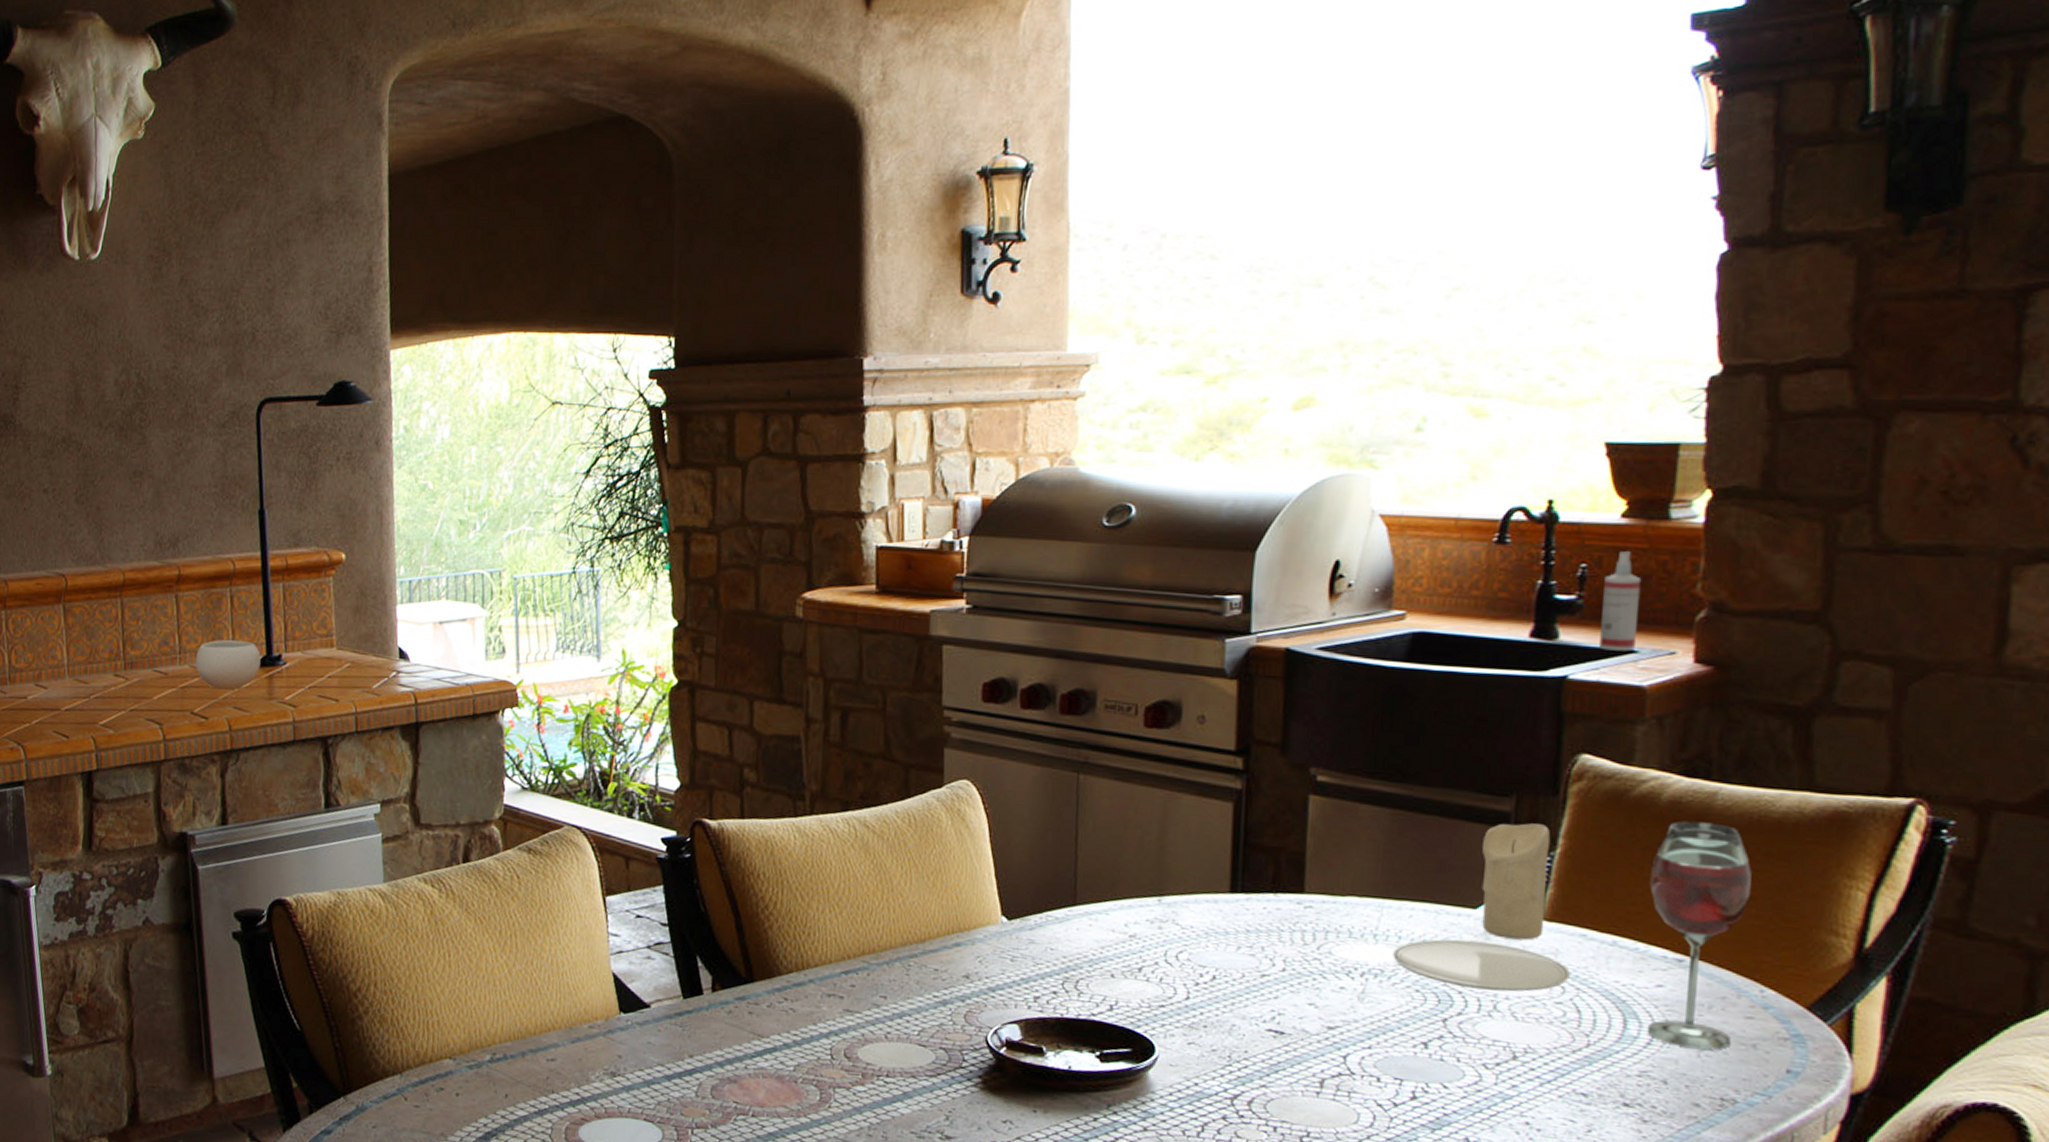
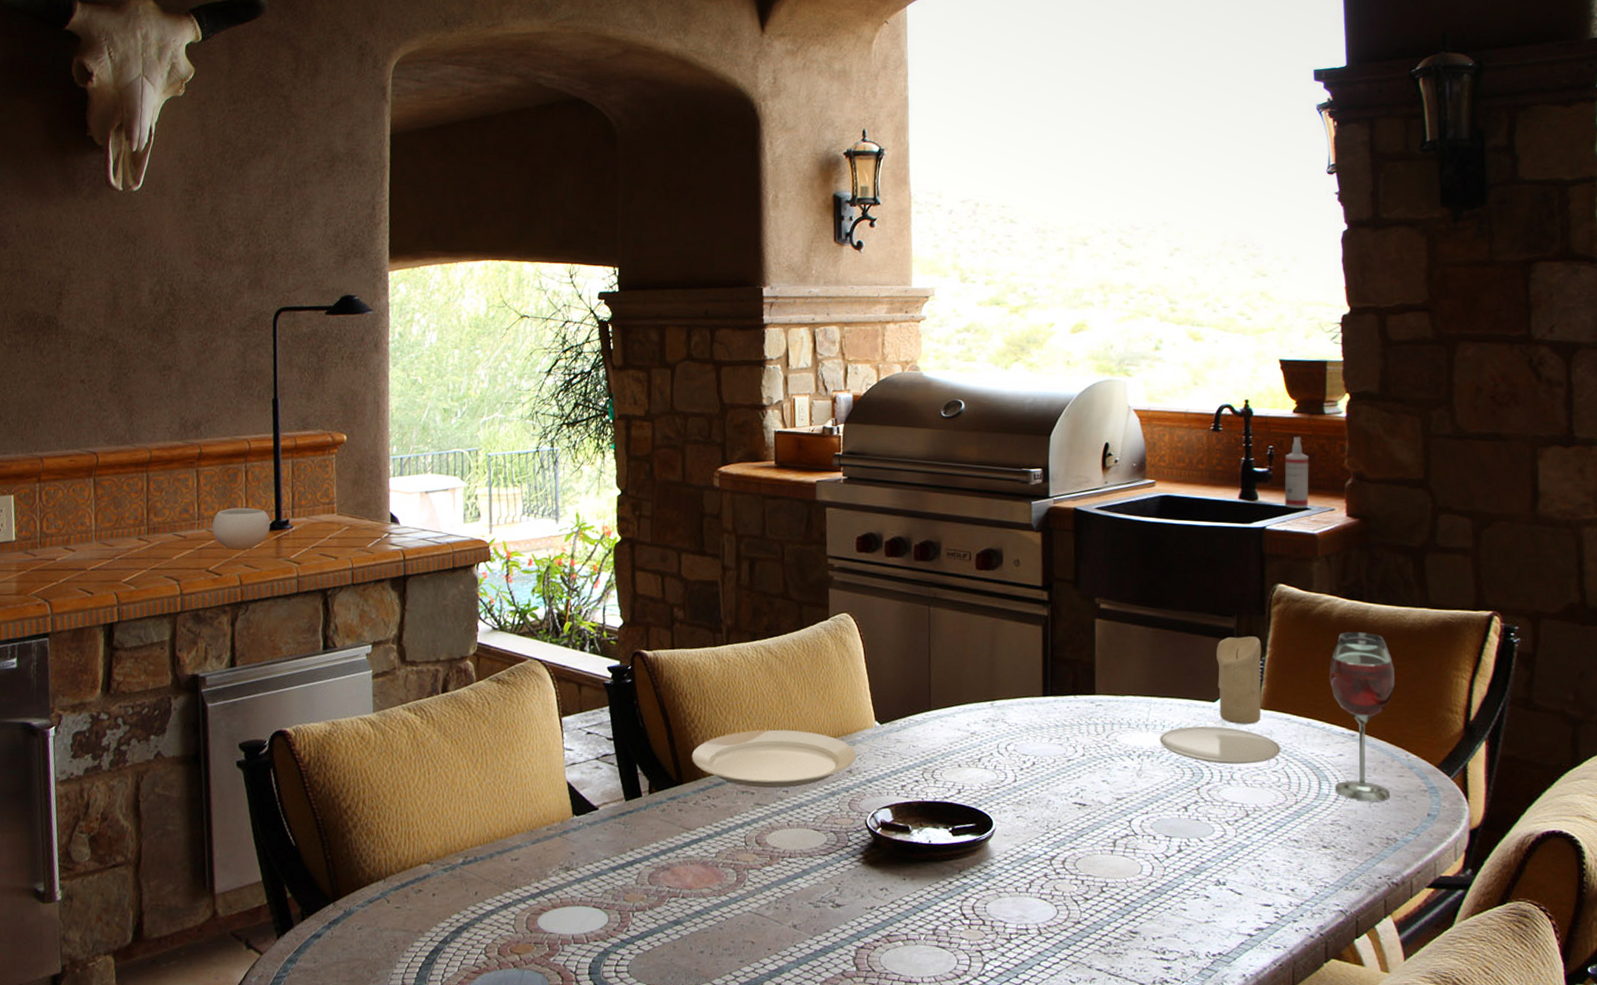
plate: none [764,921,976,993] -> present [691,729,857,788]

